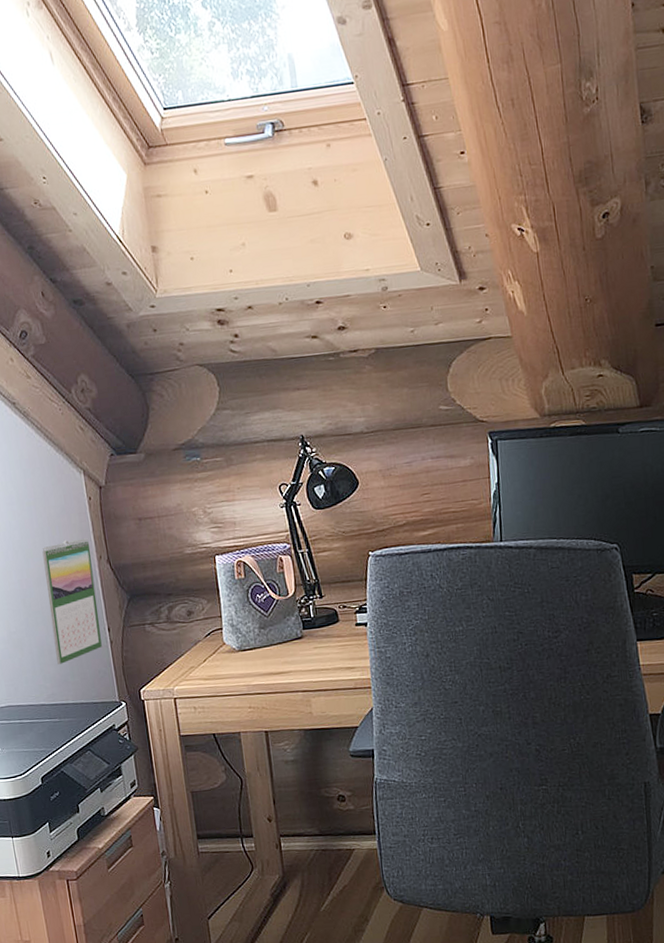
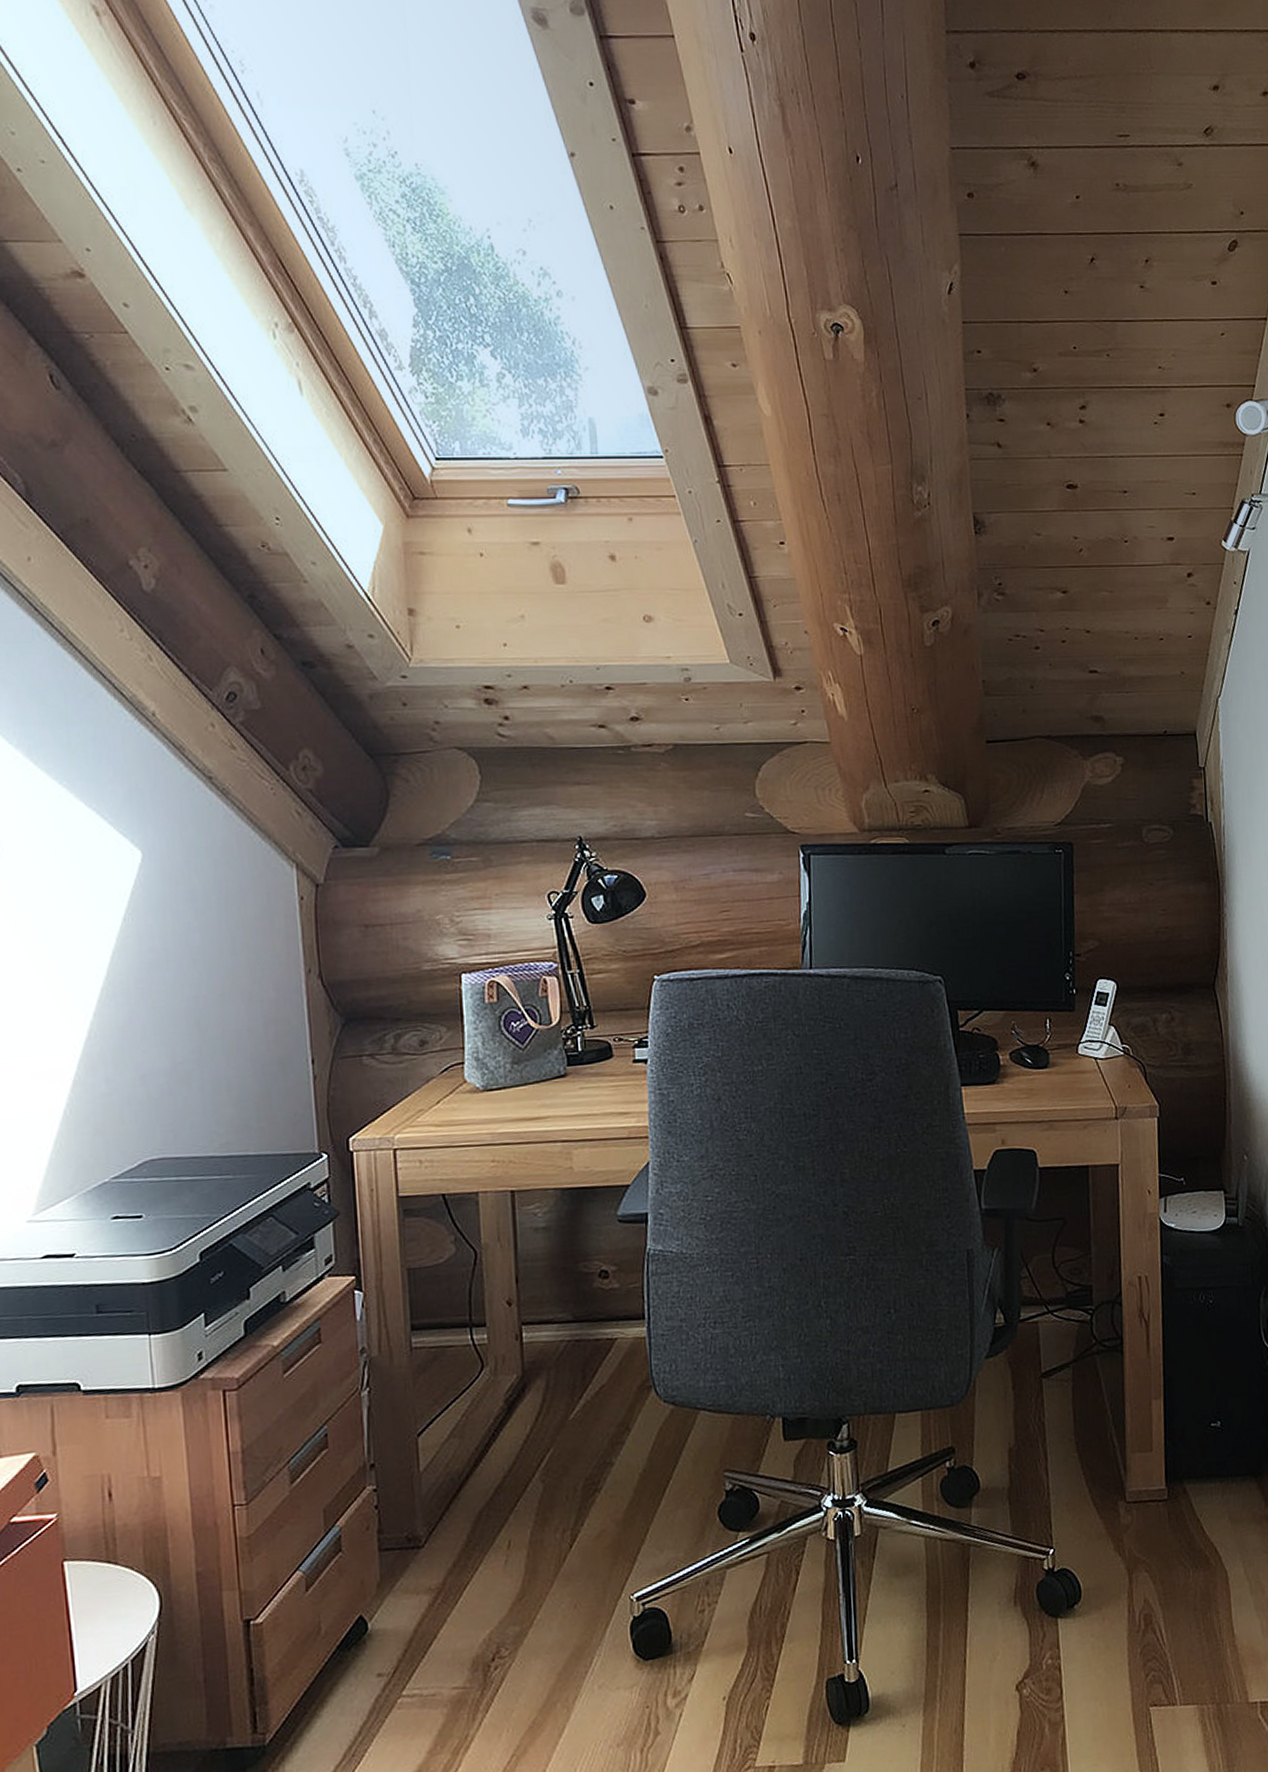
calendar: present [42,538,102,664] -> none [230,947,302,1105]

